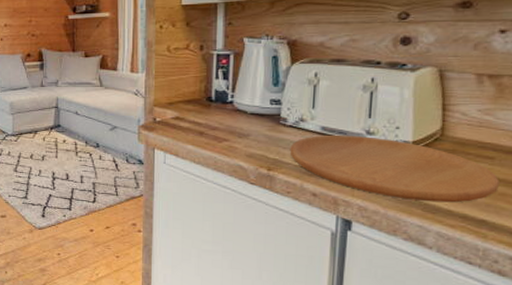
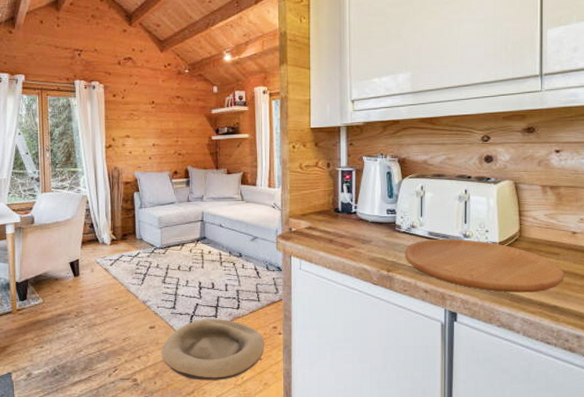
dog bed: none [12,211,122,275] -> present [161,319,264,381]

